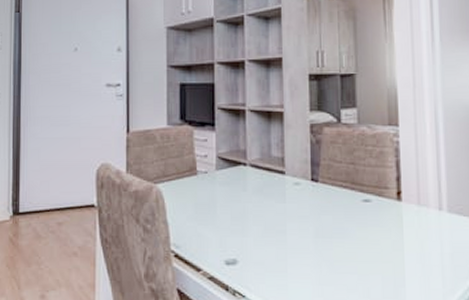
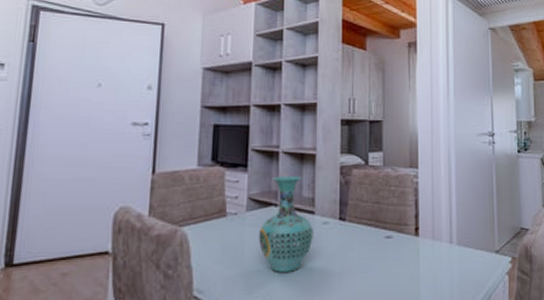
vase: none [229,135,285,232] -> present [258,177,313,272]

